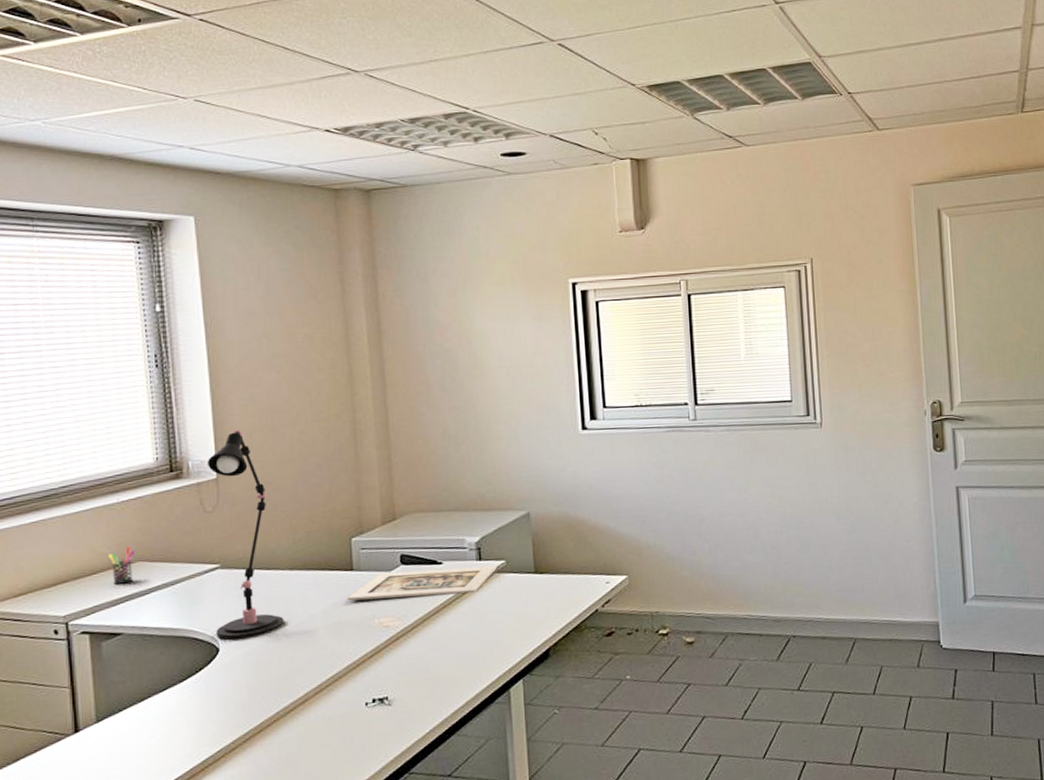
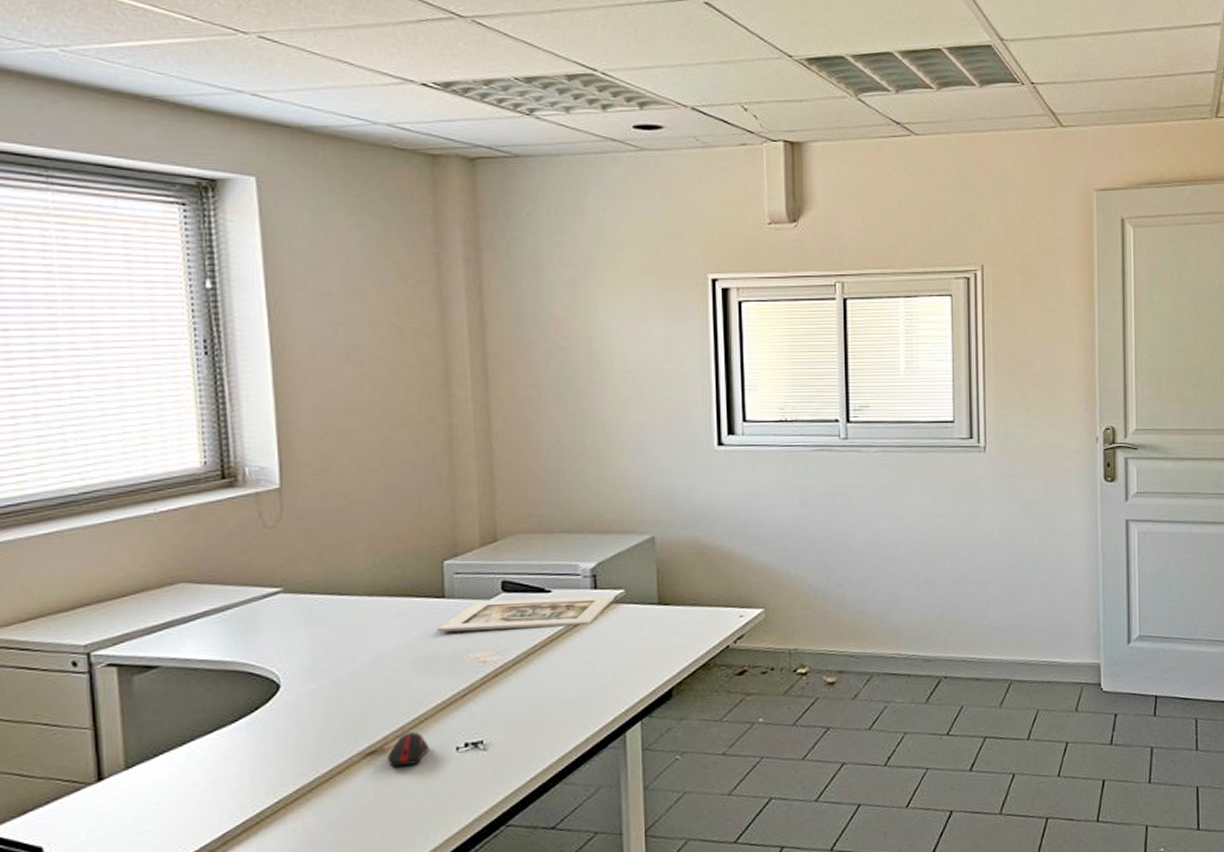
pen holder: present [108,546,136,584] -> none [142,564,177,609]
desk lamp: present [208,429,284,640] -> none [269,431,360,675]
computer mouse: none [309,689,344,721] -> present [388,732,430,768]

